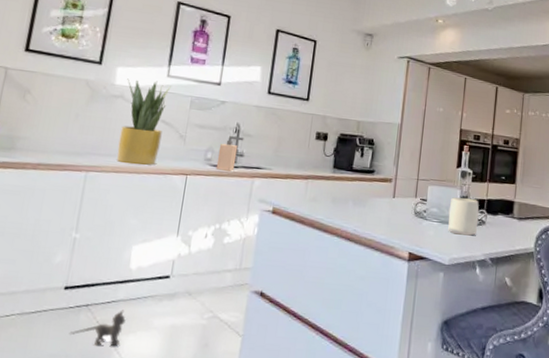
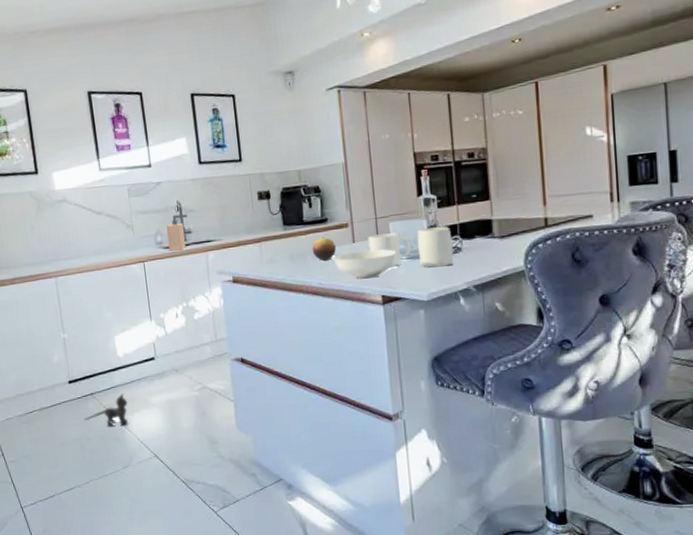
planter: present [117,78,171,166] -> none [64,178,113,263]
fruit: none [354,186,377,209] -> present [312,237,336,261]
bowl: none [372,205,430,234] -> present [332,249,398,279]
mug: none [406,194,443,228] -> present [368,232,411,267]

